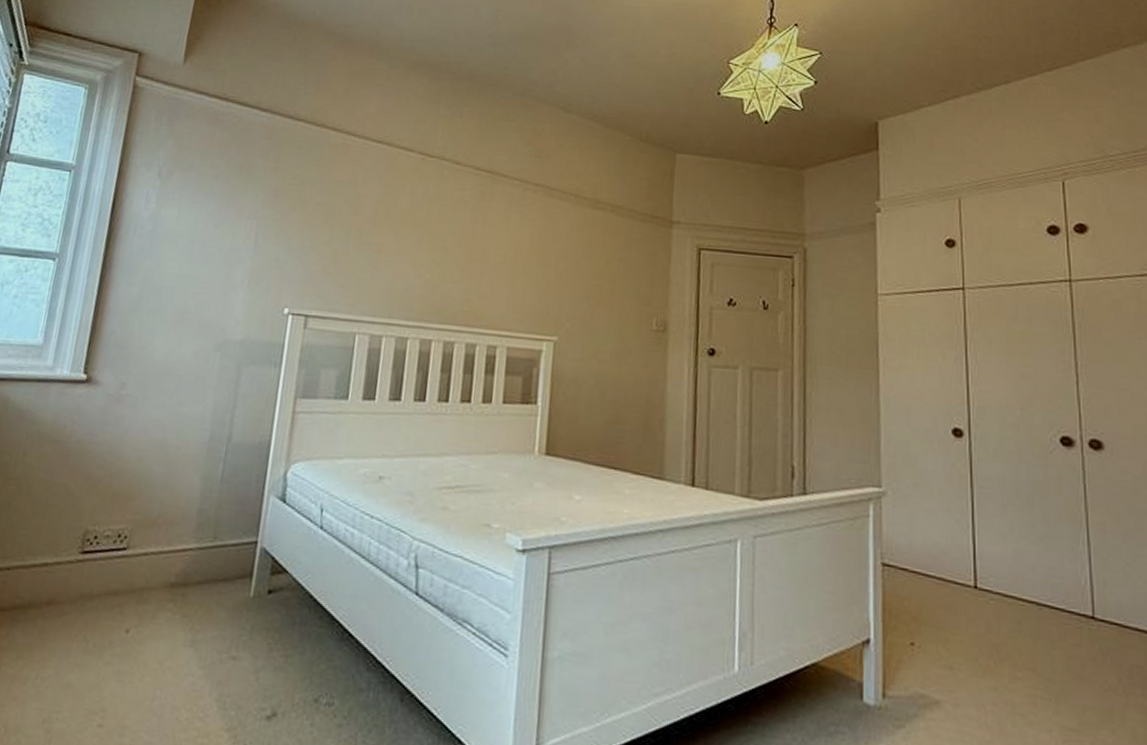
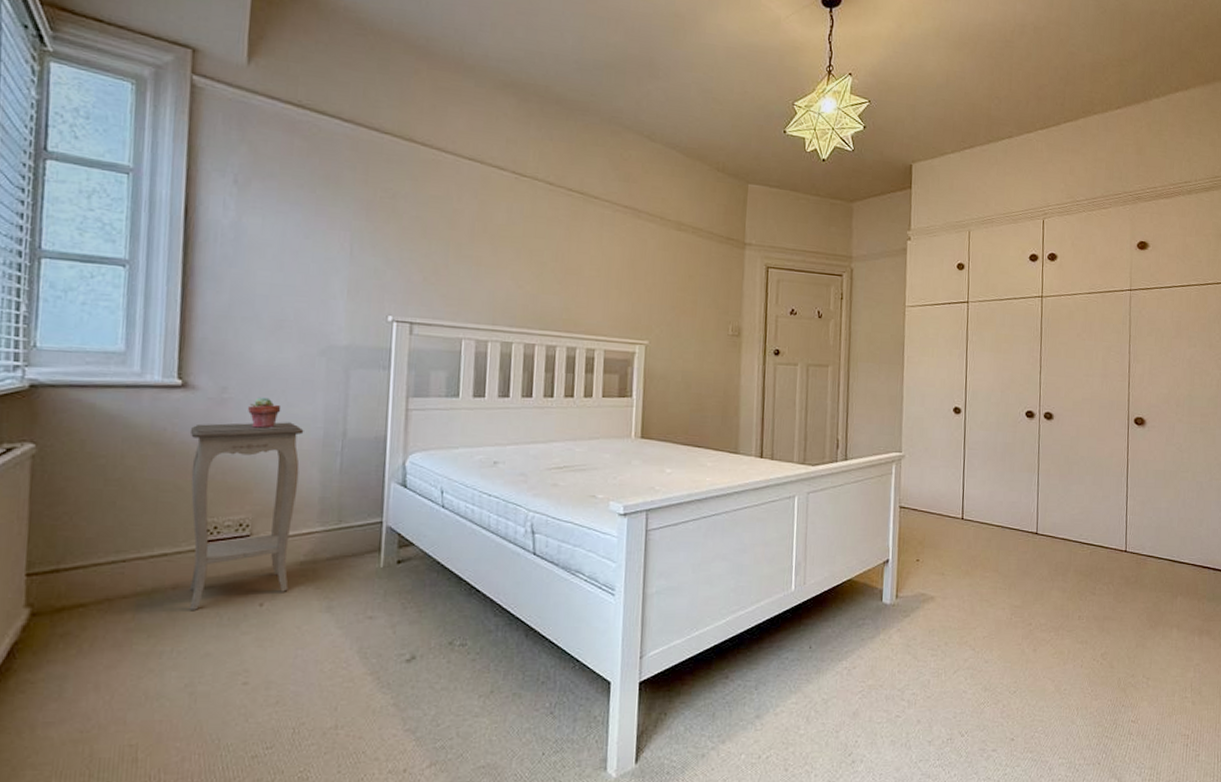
accent table: none [59,421,191,631] -> present [189,422,304,610]
potted succulent: none [142,394,173,429] -> present [248,397,281,429]

